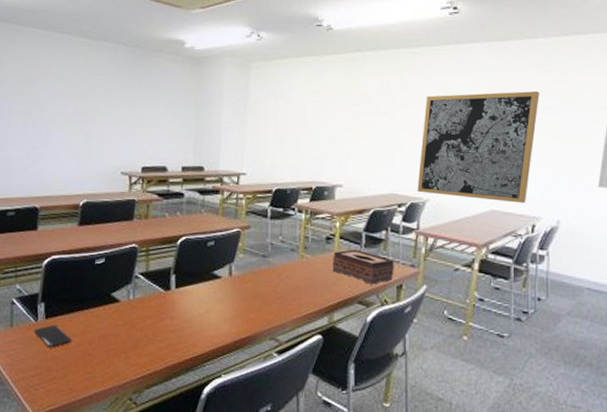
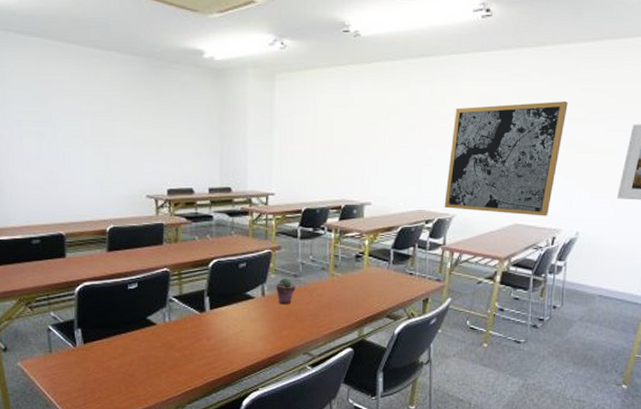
smartphone: present [33,324,72,347] -> none [73,349,112,370]
potted succulent: none [244,257,264,286] -> present [276,277,296,305]
tissue box: present [332,249,394,285] -> none [362,266,421,299]

